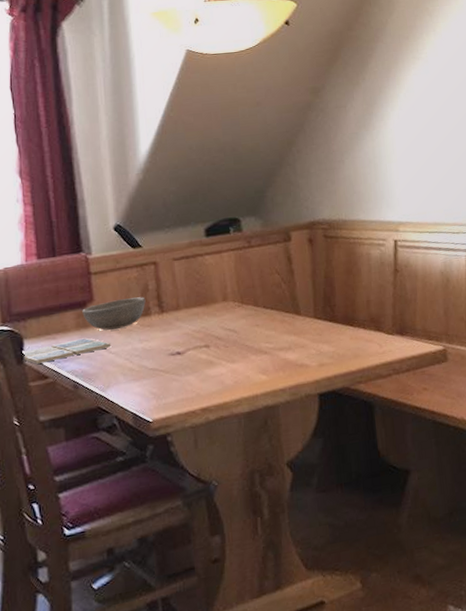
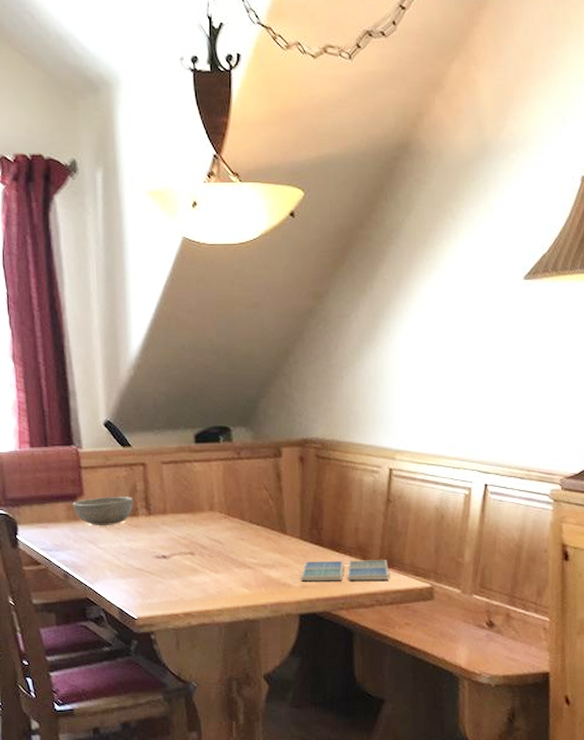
drink coaster: present [22,338,111,364] -> none [16,530,100,550]
drink coaster: none [317,328,403,360] -> present [301,560,389,582]

